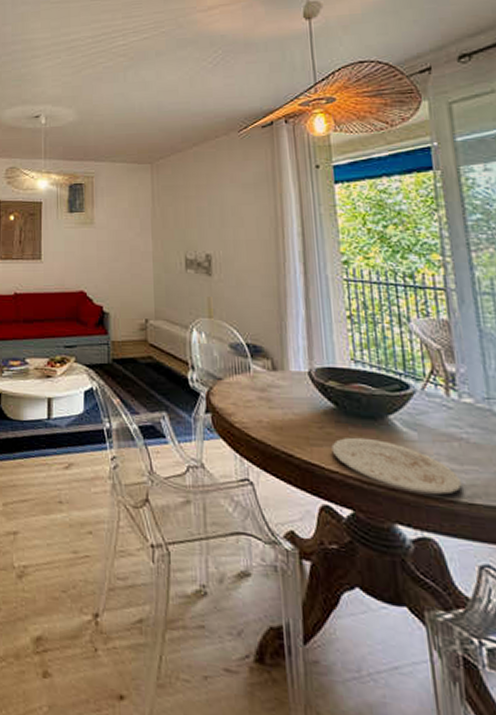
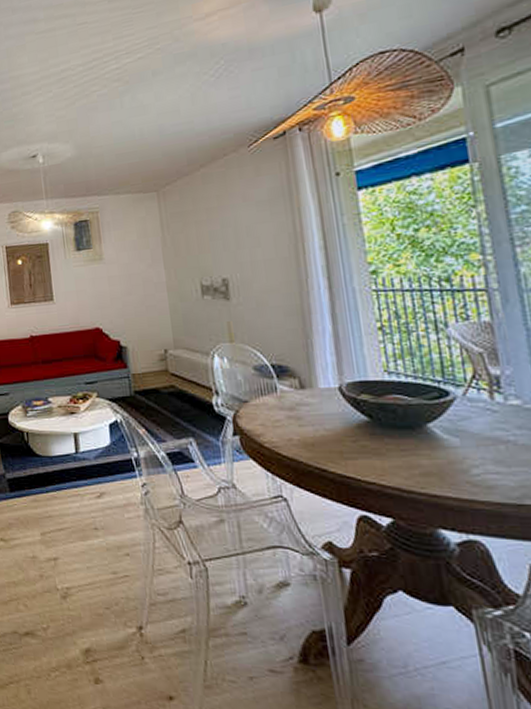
plate: present [331,437,462,495] -> none [367,447,510,497]

